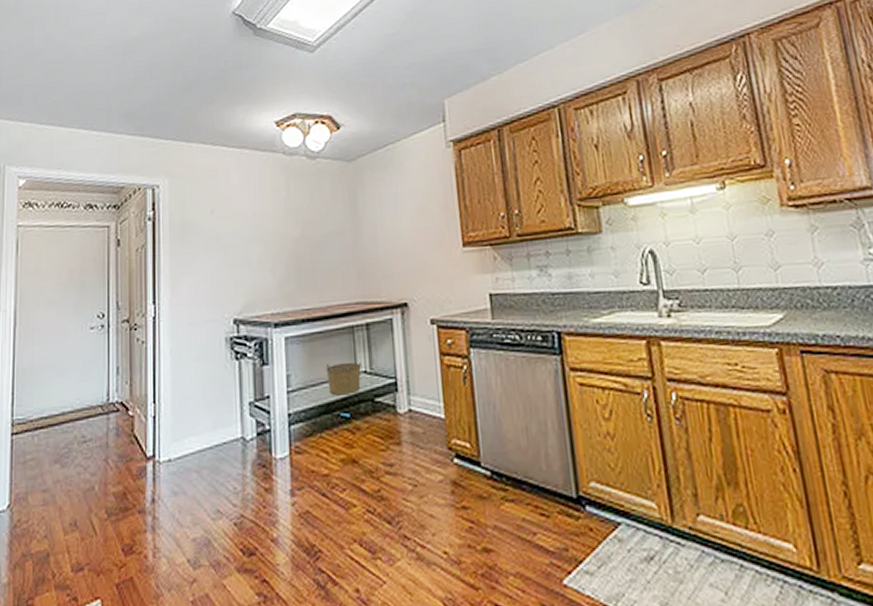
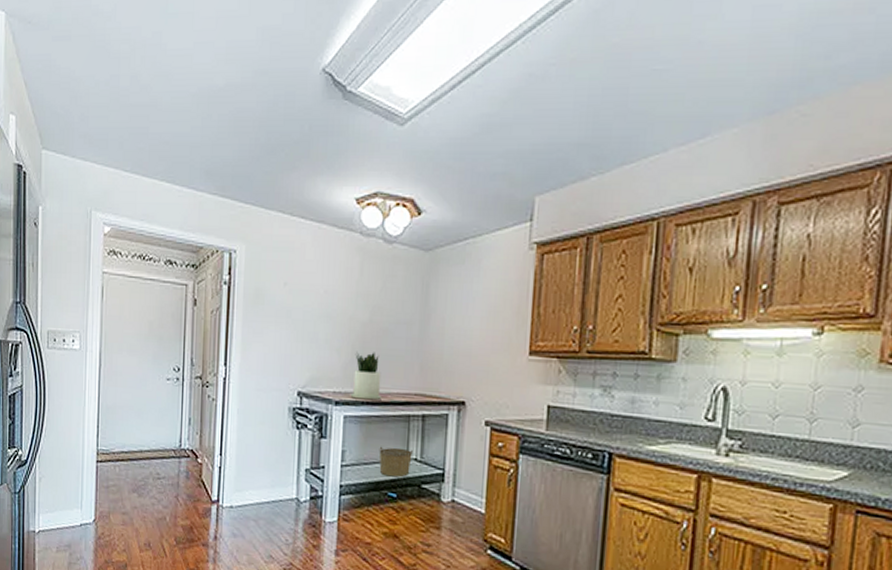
planter: none [289,266,322,318] -> present [350,351,382,401]

